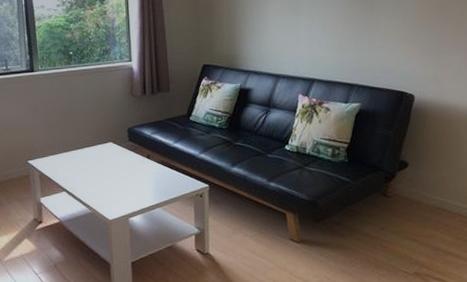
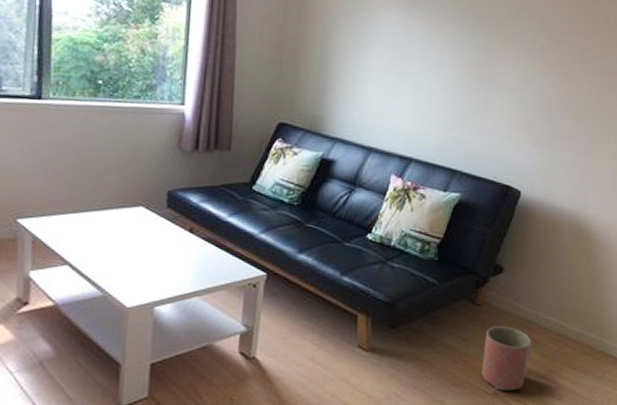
planter: none [399,214,444,271] -> present [482,326,532,391]

